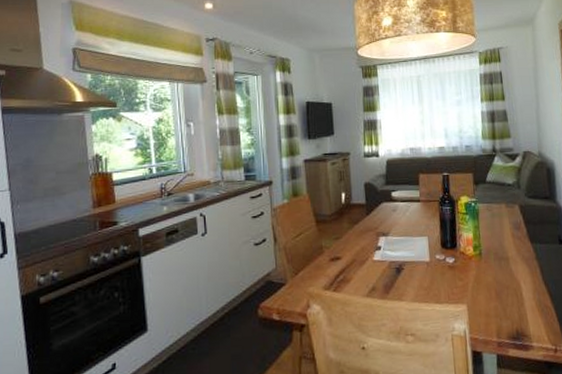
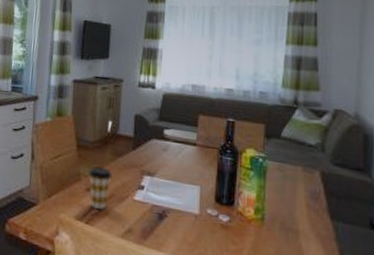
coffee cup: none [329,236,352,276] -> present [88,166,113,209]

